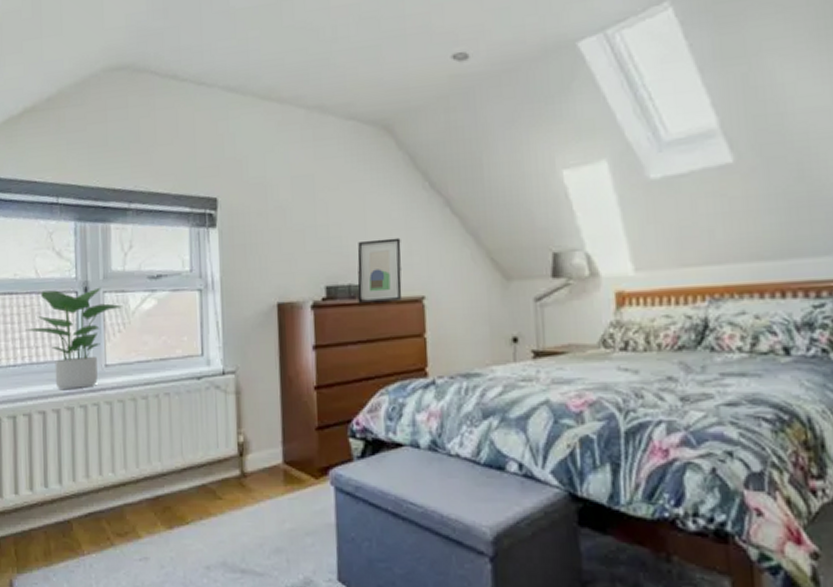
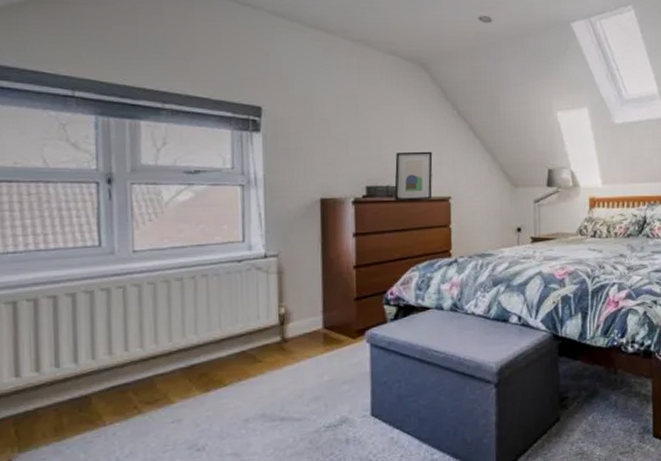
potted plant: present [26,287,123,390] -> none [30,179,155,275]

